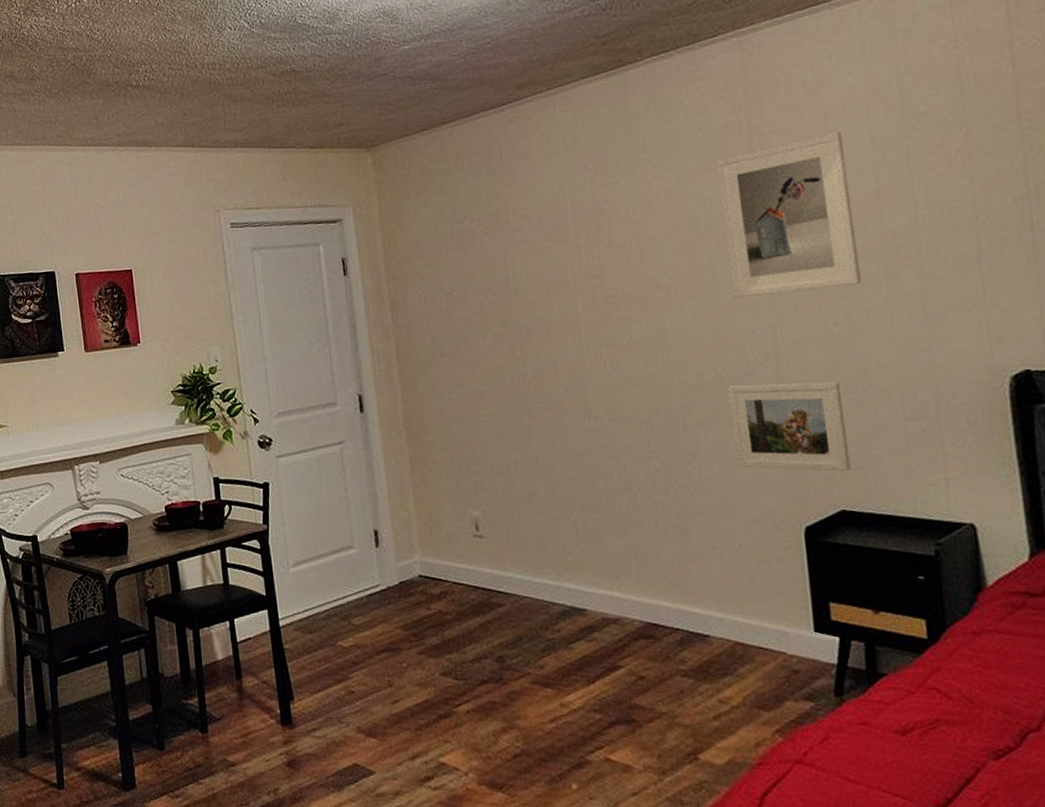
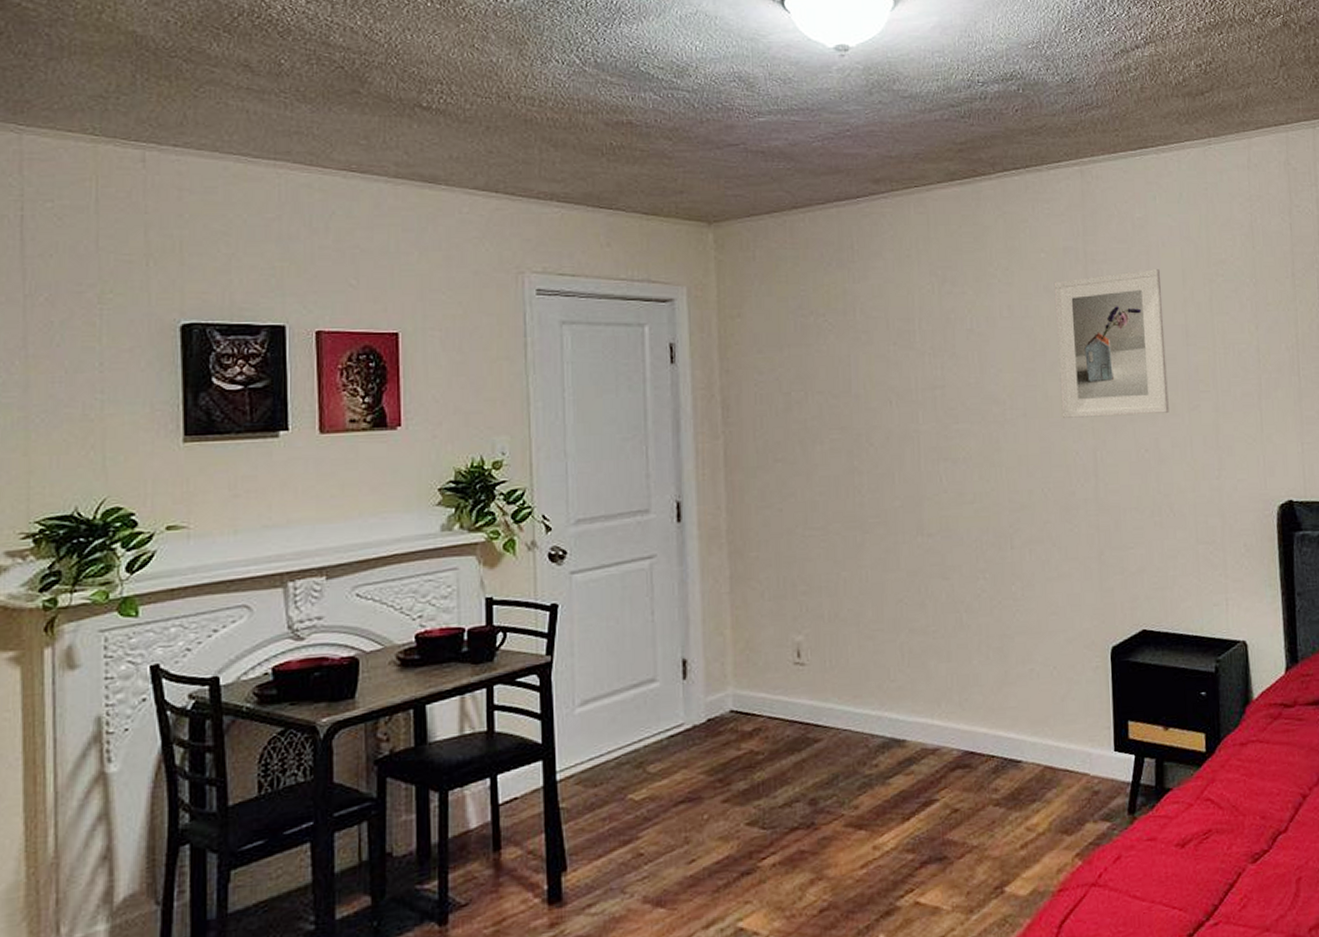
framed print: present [728,381,851,472] -> none [1052,504,1153,592]

